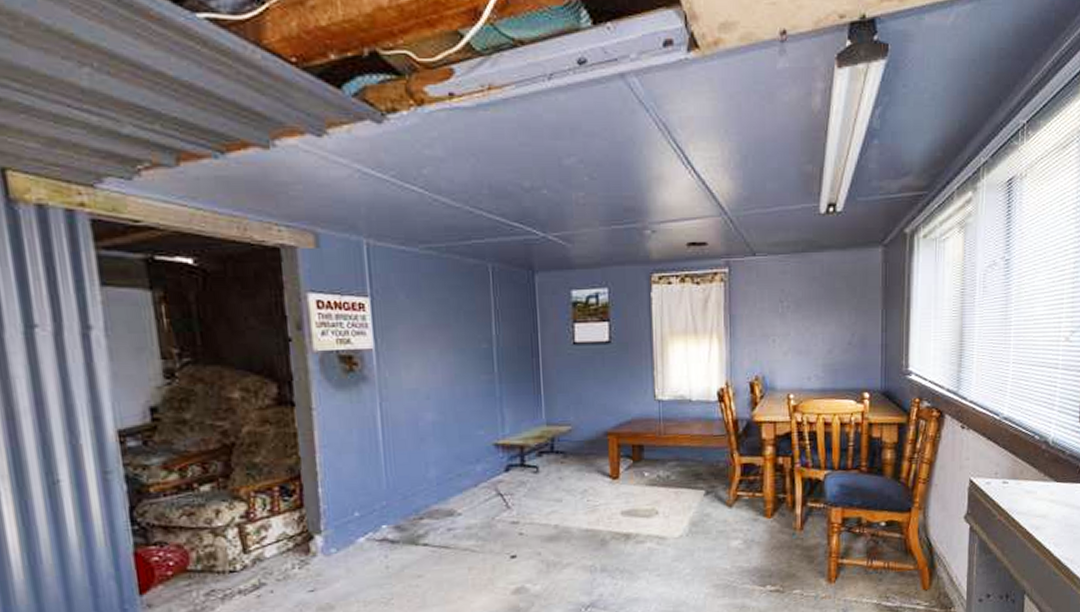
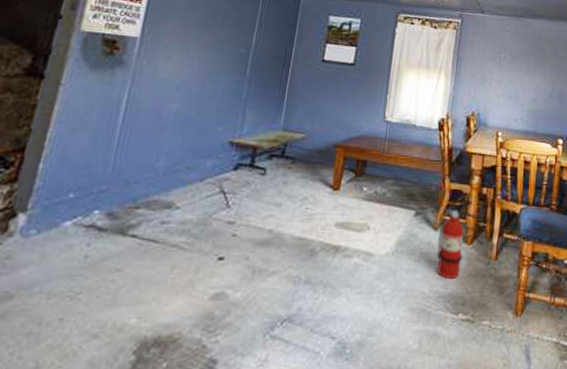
fire extinguisher: none [733,472,776,554] -> present [437,200,478,280]

